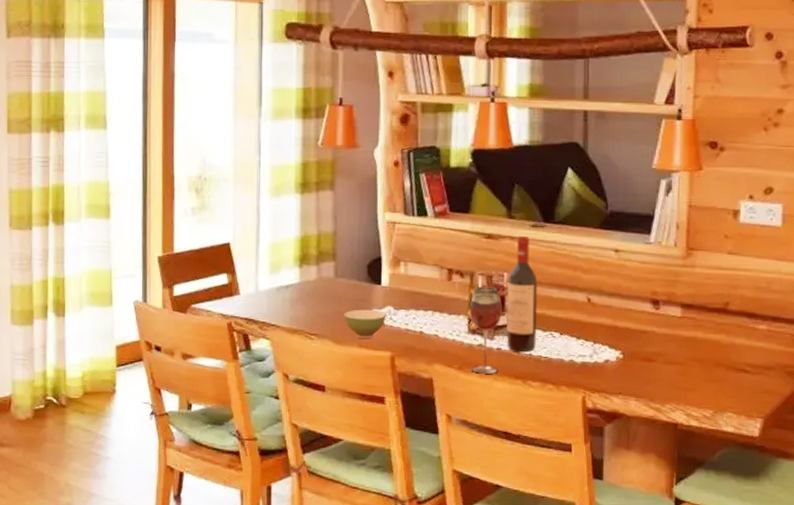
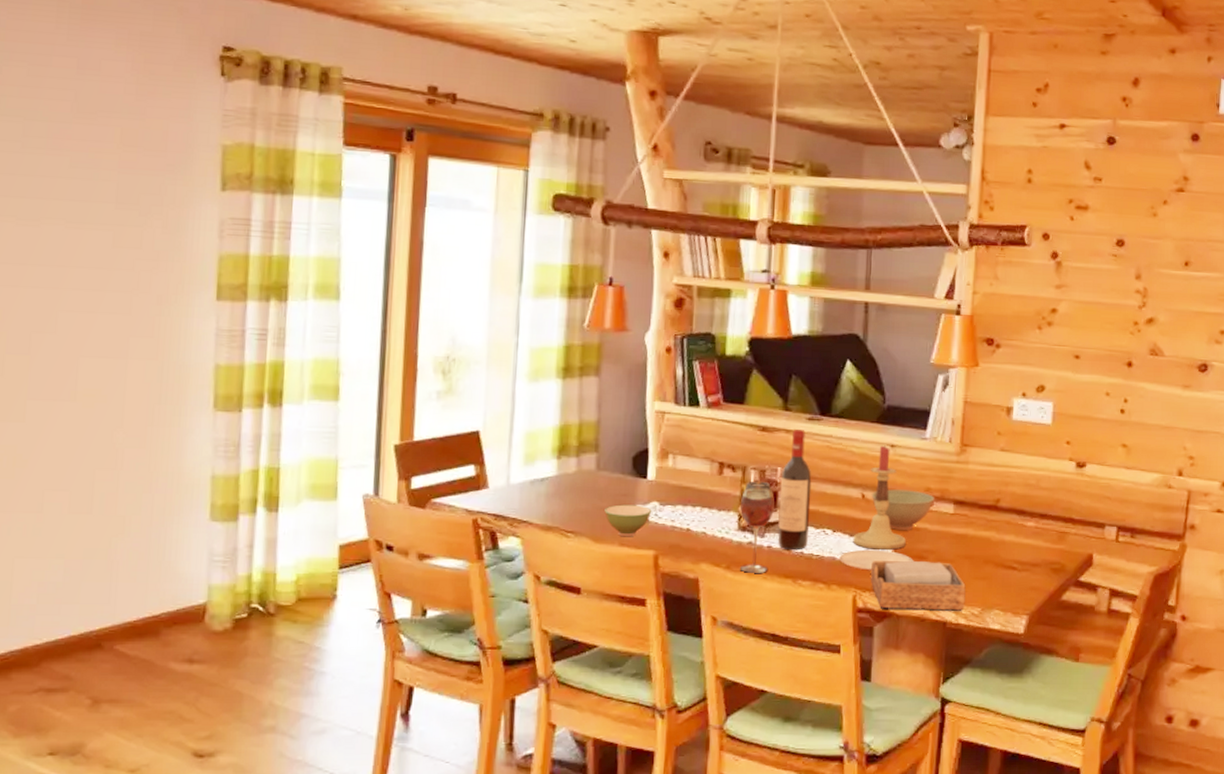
plate: none [568,351,642,373] -> present [839,549,914,571]
candlestick: none [580,250,633,352] -> present [853,445,906,550]
bowl: none [597,293,661,333] -> present [871,489,934,530]
napkin holder: none [598,362,696,413] -> present [870,560,966,611]

